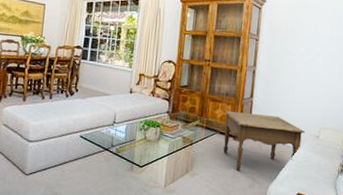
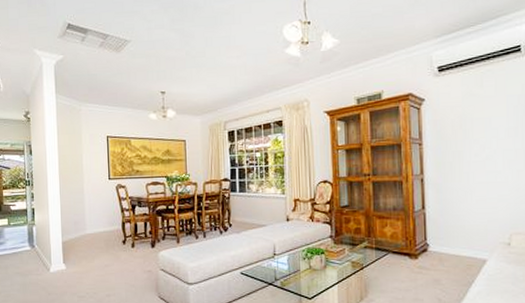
side table: present [223,111,306,172] -> none [394,226,494,293]

